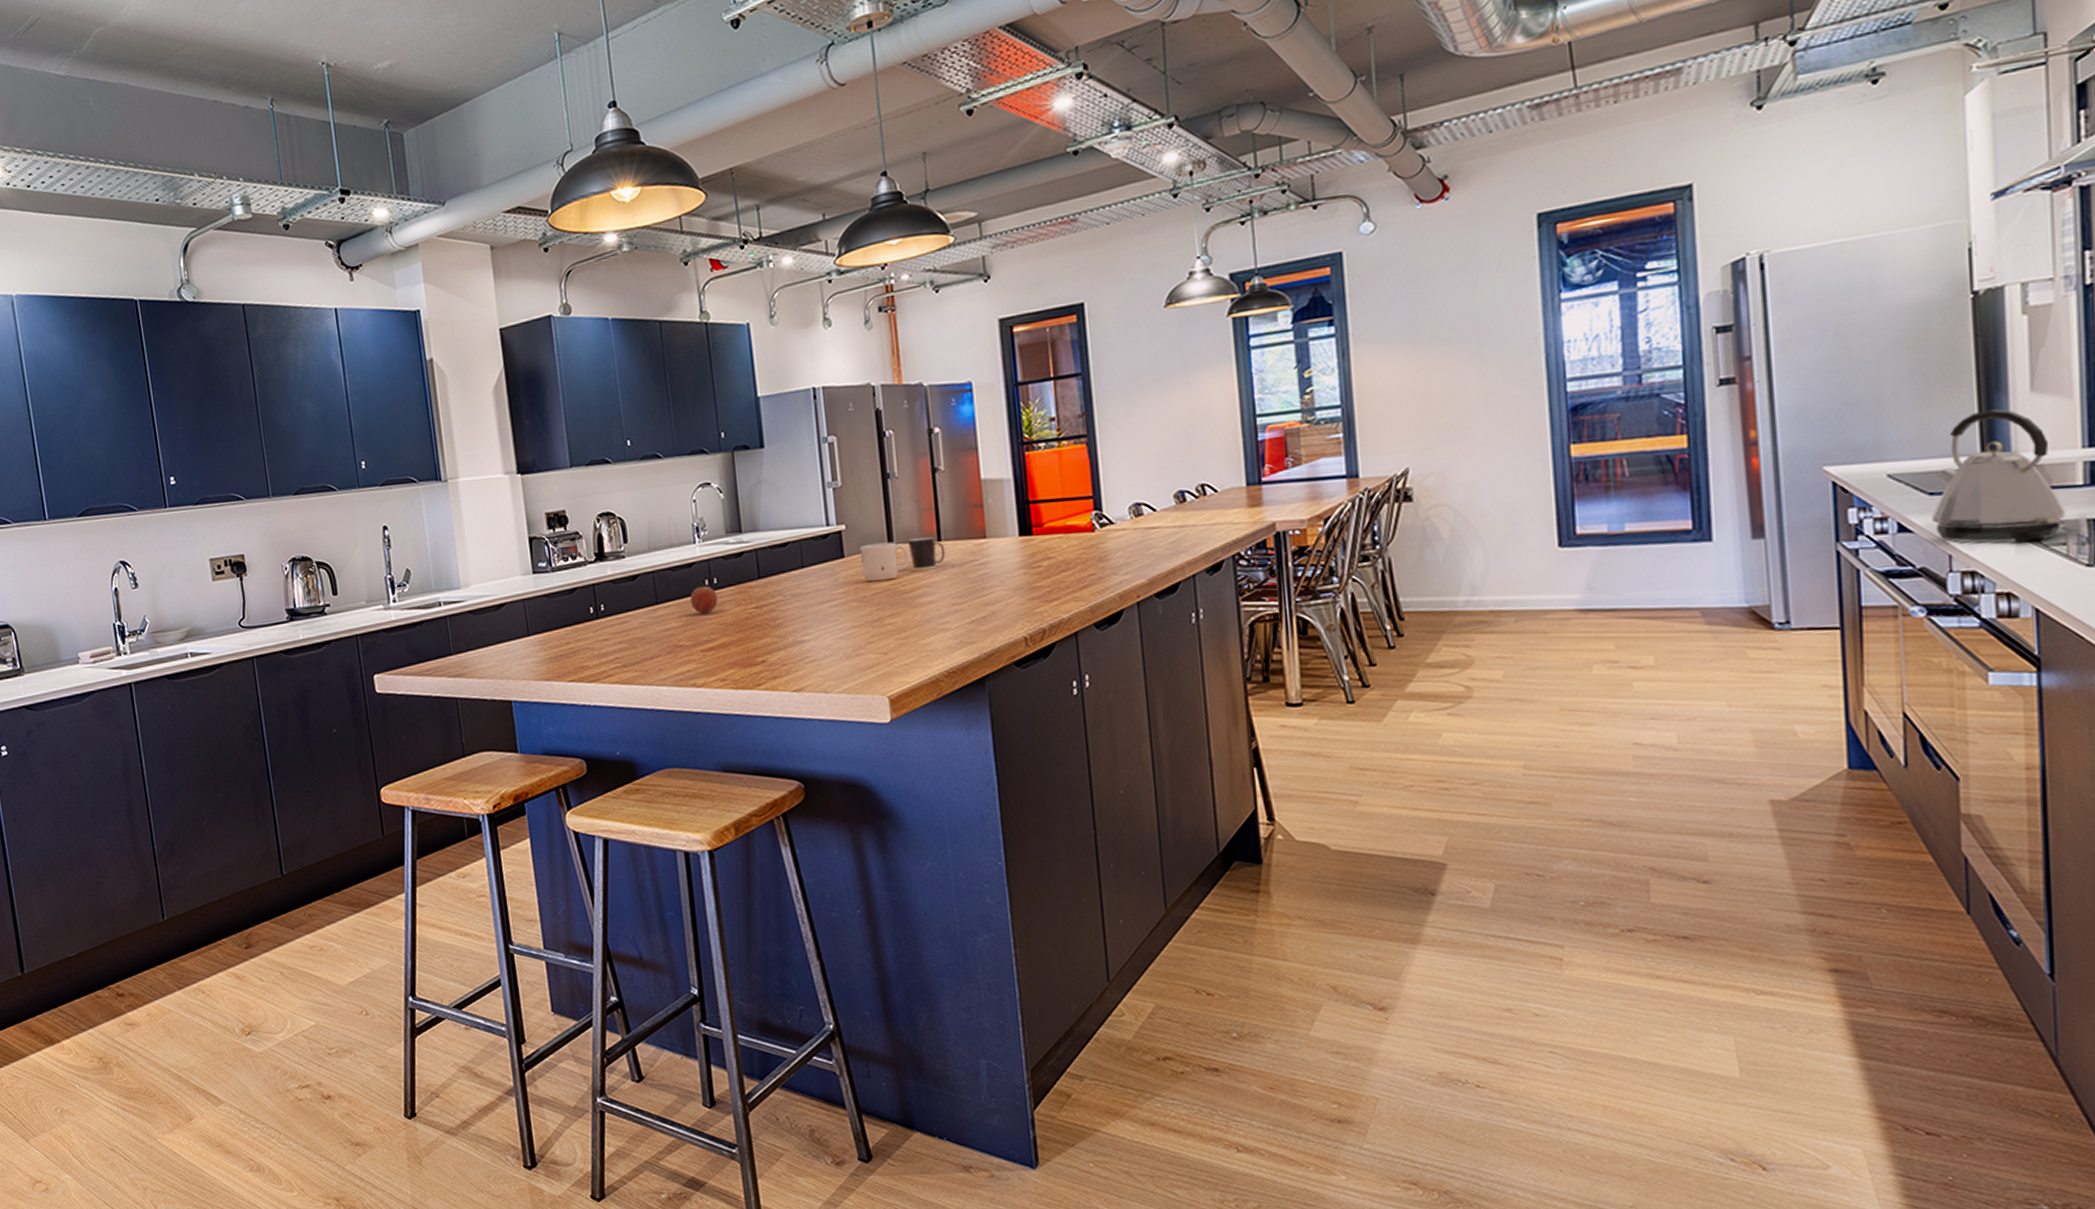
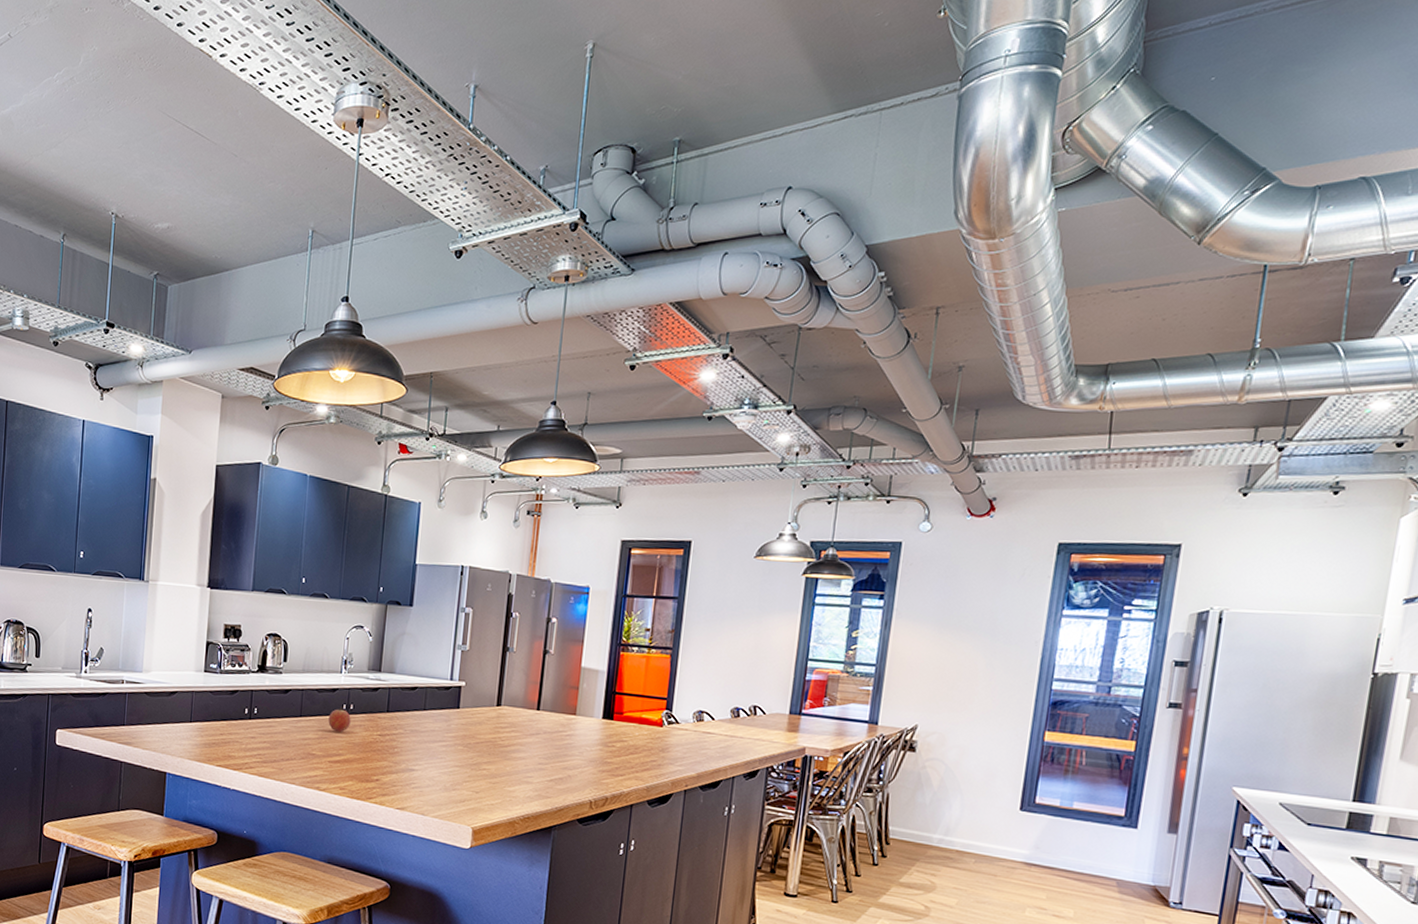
mug: present [859,541,910,582] -> none [472,701,512,734]
mug: present [907,536,946,571] -> none [512,703,542,732]
kettle: present [1931,409,2066,544] -> none [1304,767,1406,876]

